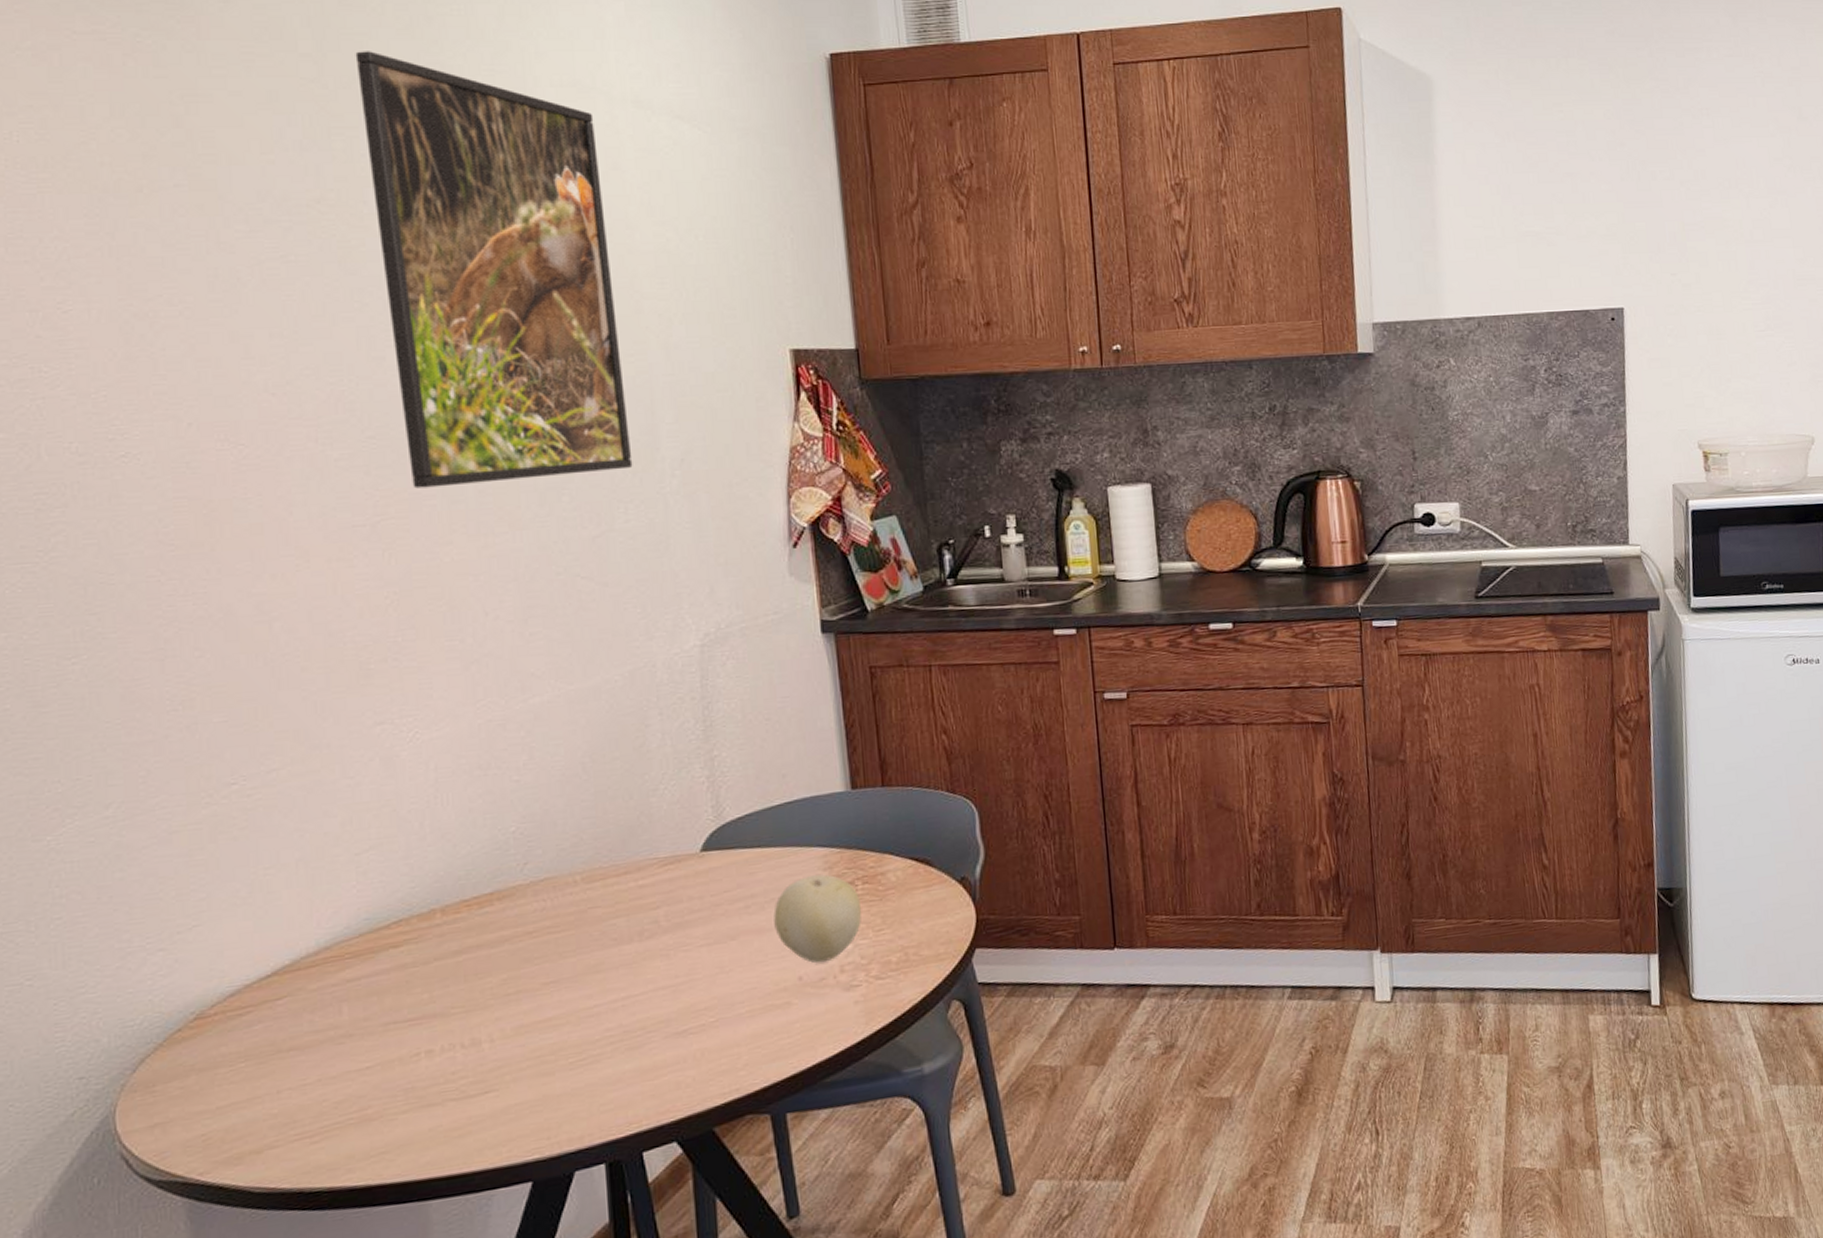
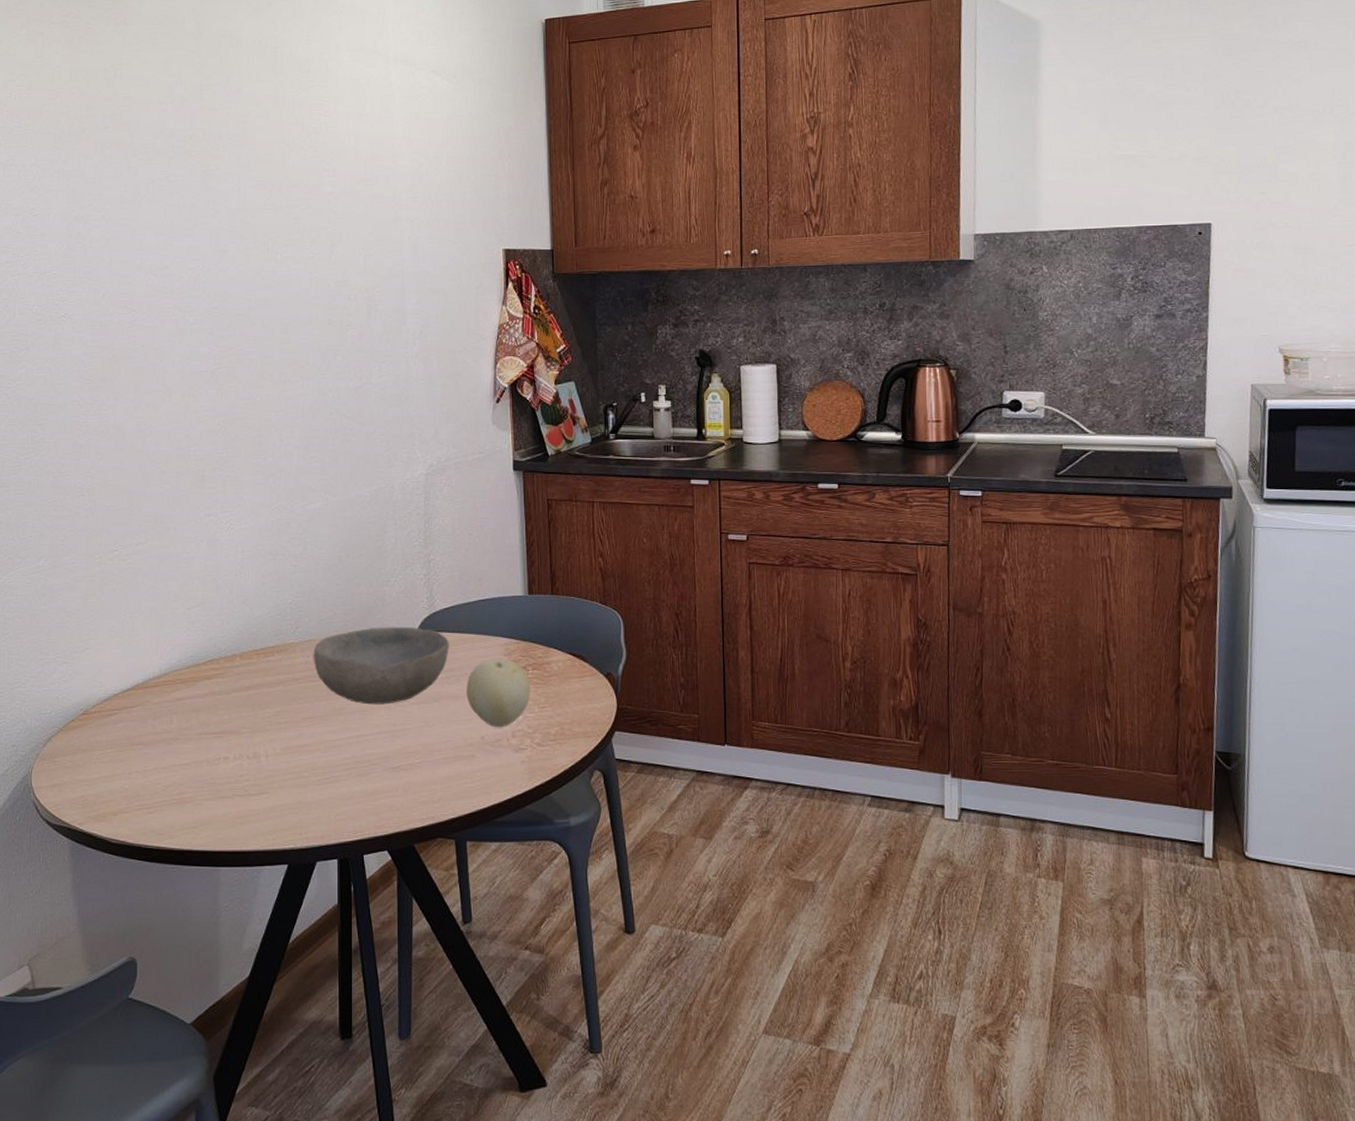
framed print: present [355,51,633,489] -> none [221,29,387,346]
bowl: none [551,846,747,955] -> present [313,626,449,705]

